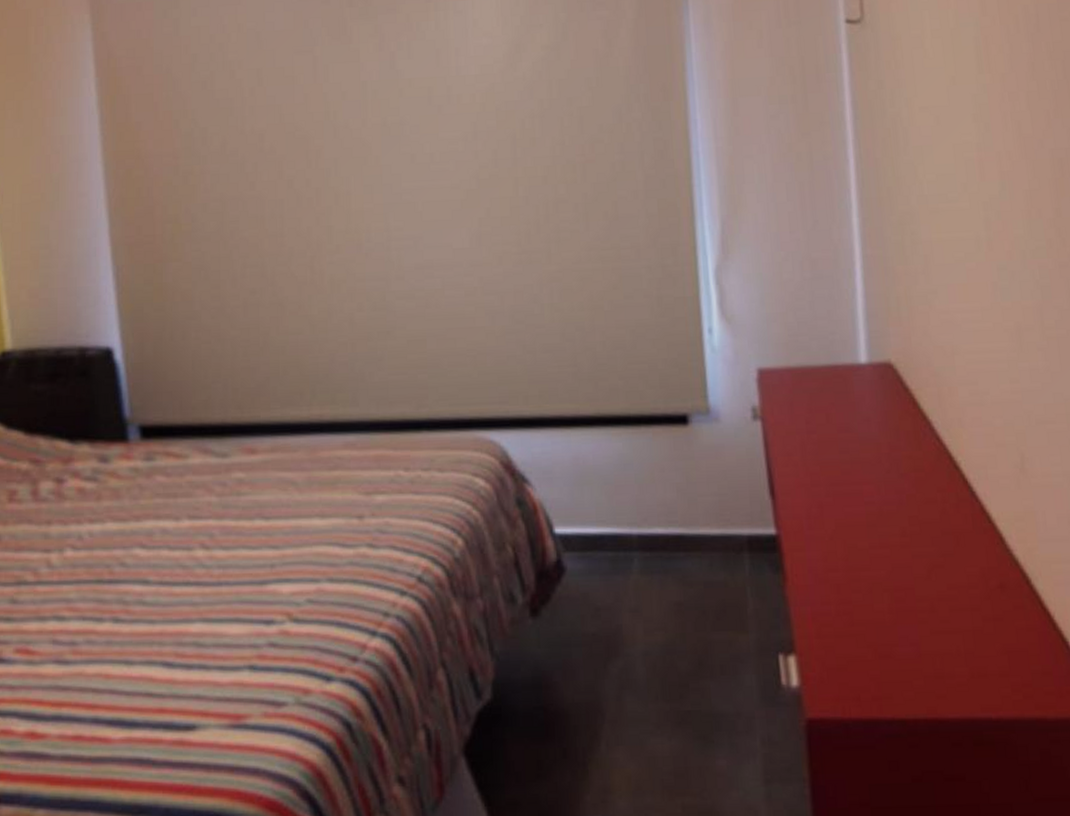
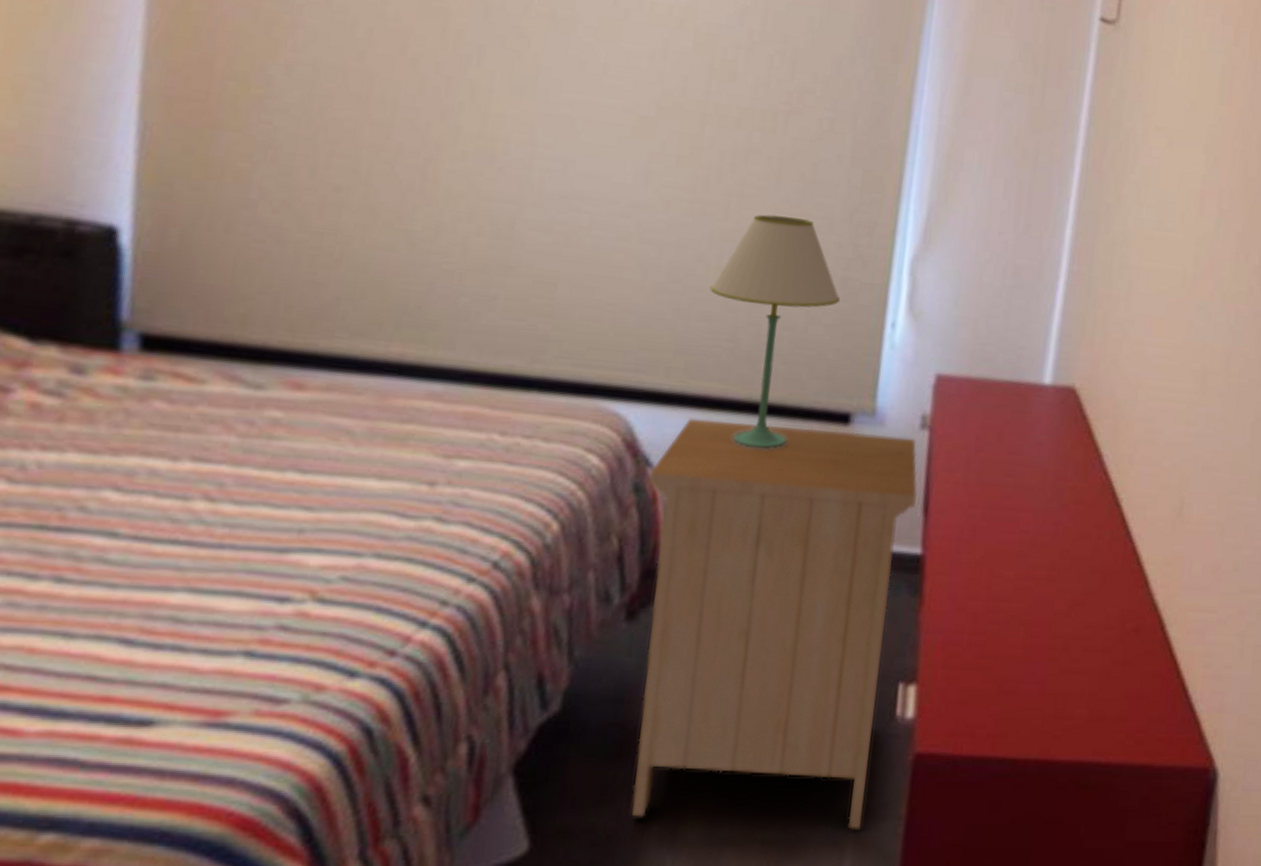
nightstand: none [526,429,770,793] -> present [631,418,918,829]
table lamp: none [547,251,660,456] -> present [710,214,841,449]

